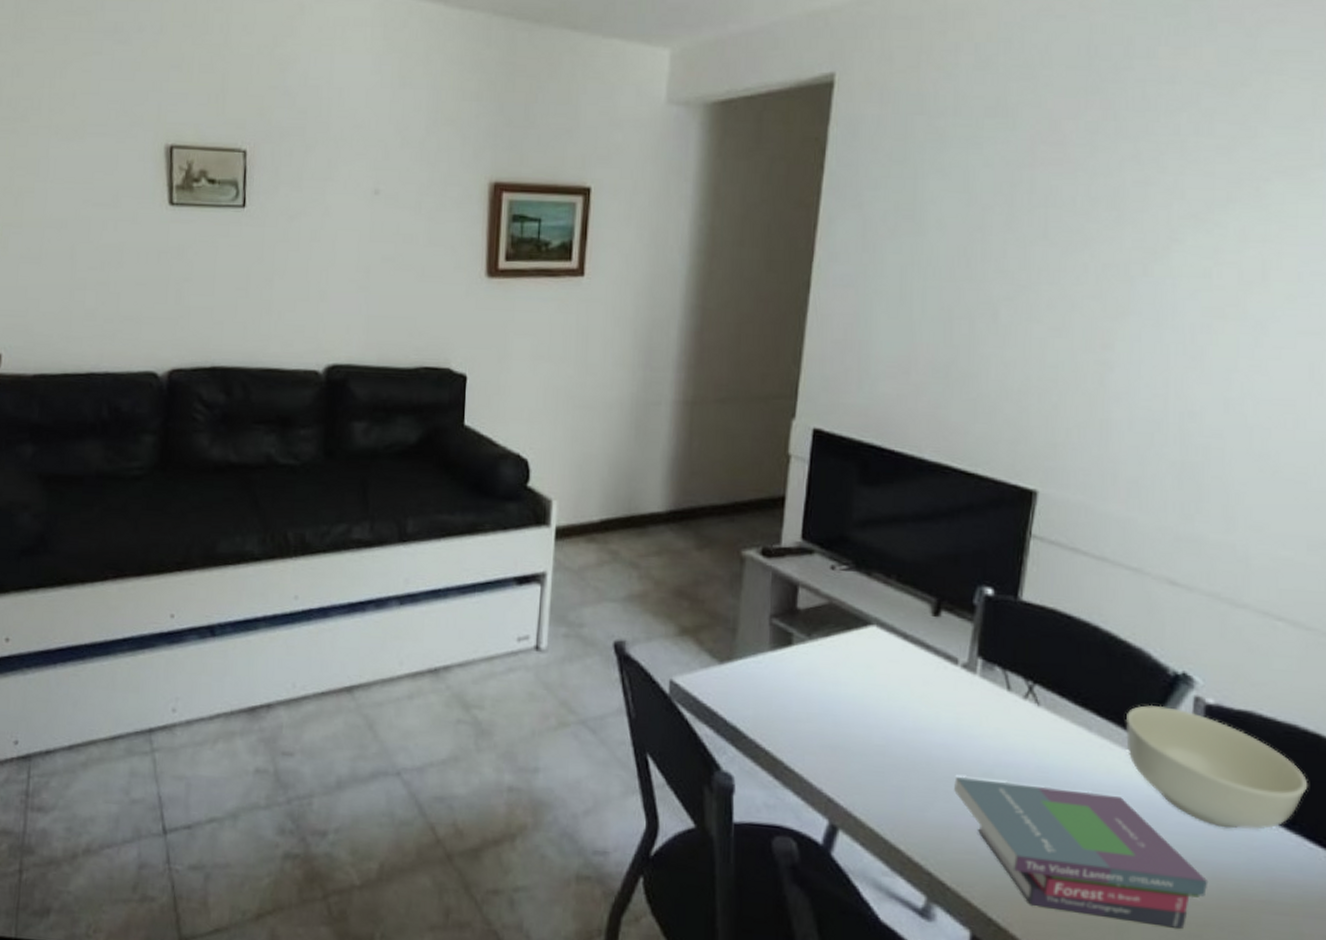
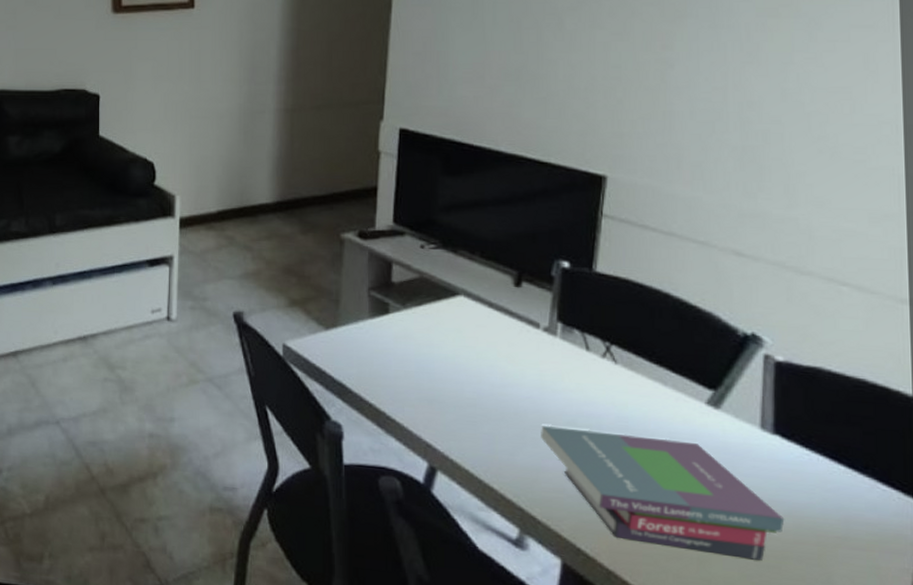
bowl: present [1125,704,1308,830] -> none [698,361,879,473]

